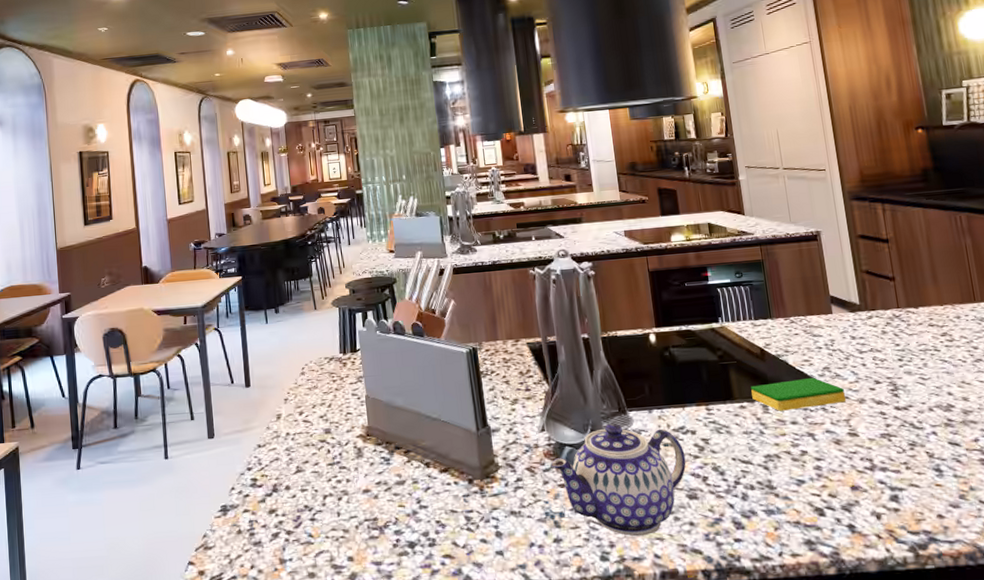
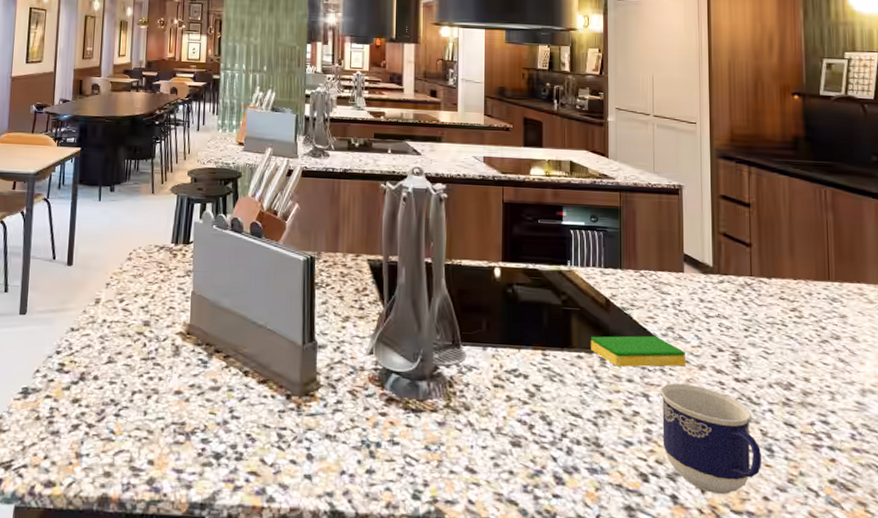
teapot: present [550,424,686,537] -> none [374,356,514,479]
cup: none [823,418,932,519] -> present [659,383,762,495]

